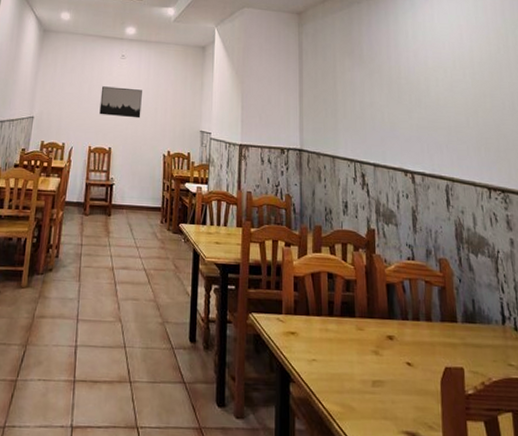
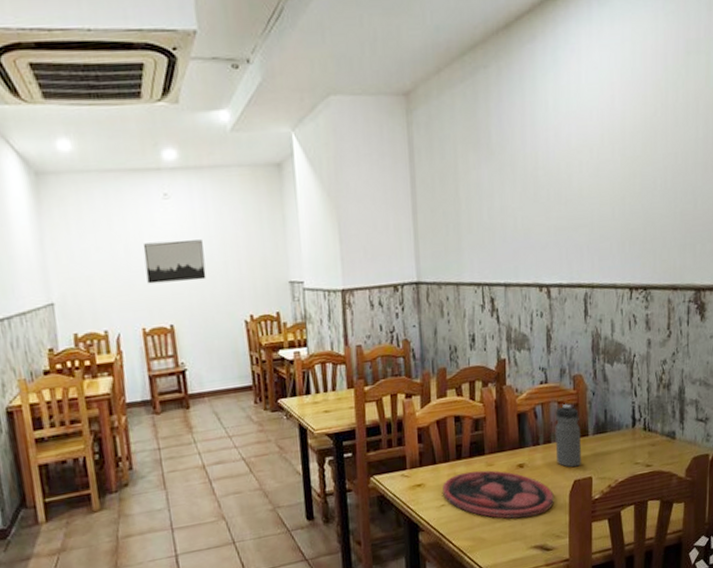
plate: none [315,330,425,396] -> present [443,470,554,519]
water bottle: none [423,285,453,353] -> present [555,404,582,468]

